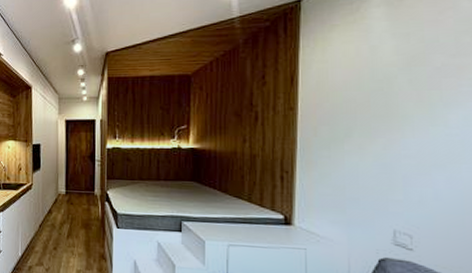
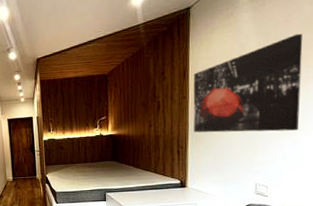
wall art: none [303,36,461,163] -> present [193,33,303,133]

